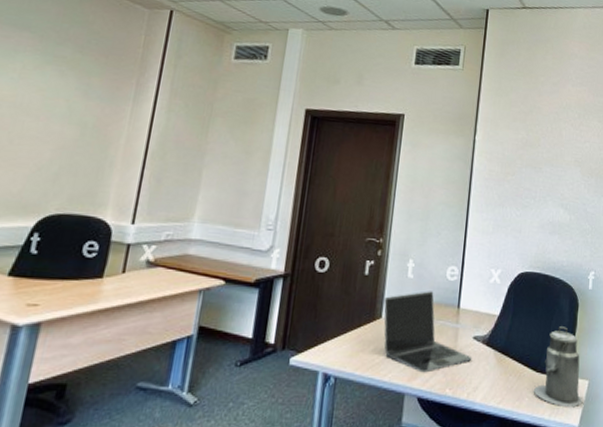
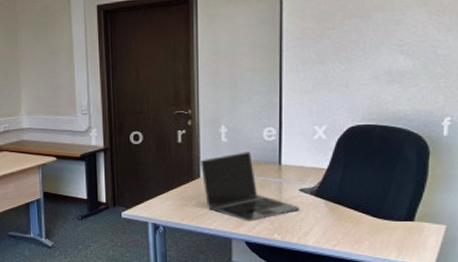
canister: present [533,326,583,408] -> none [374,175,439,250]

